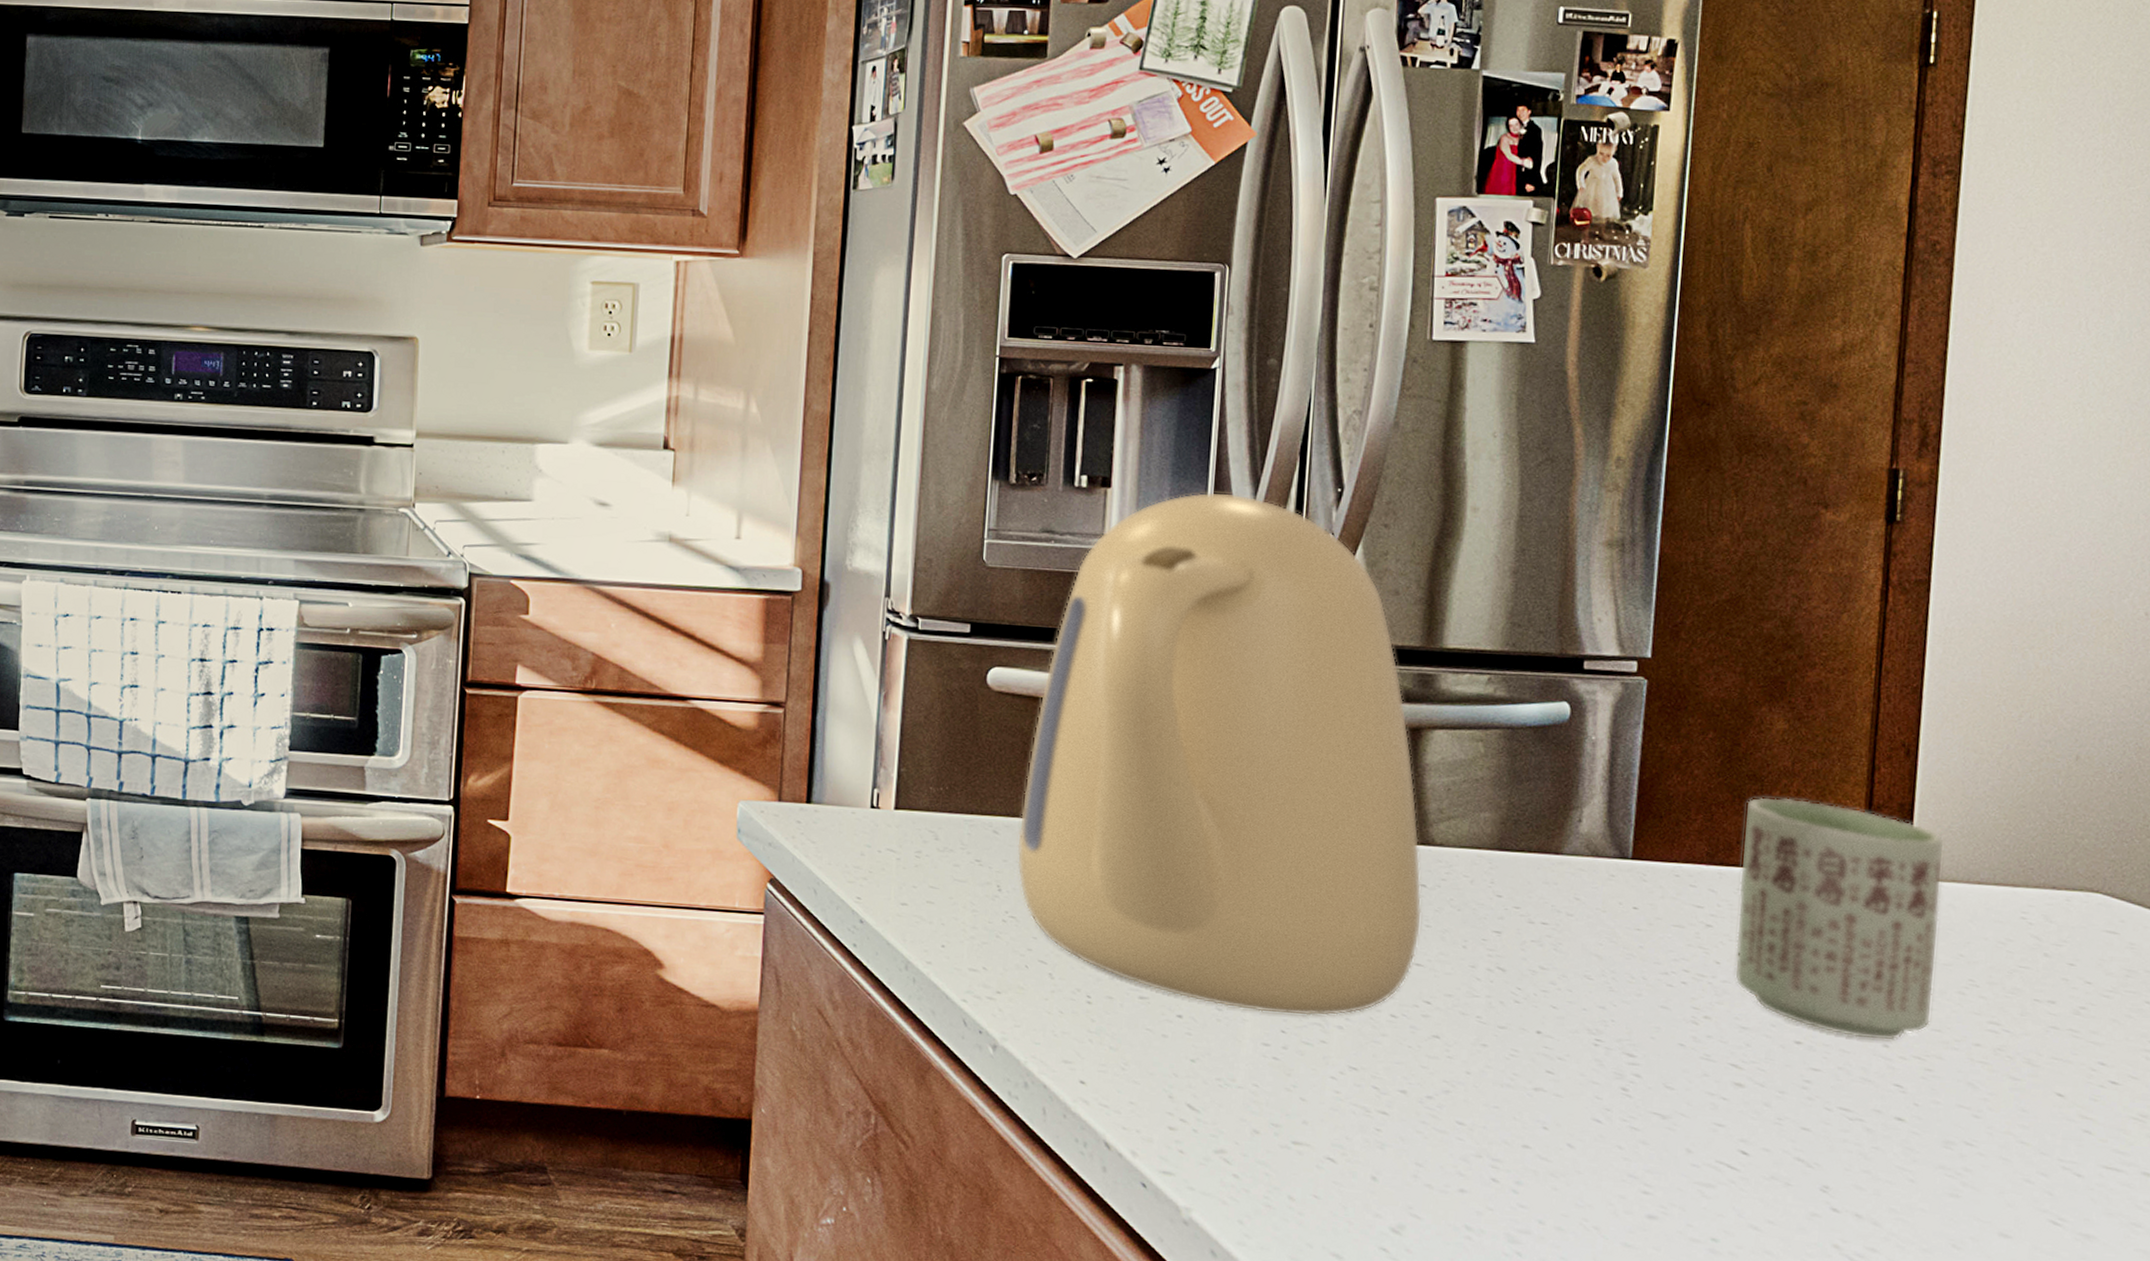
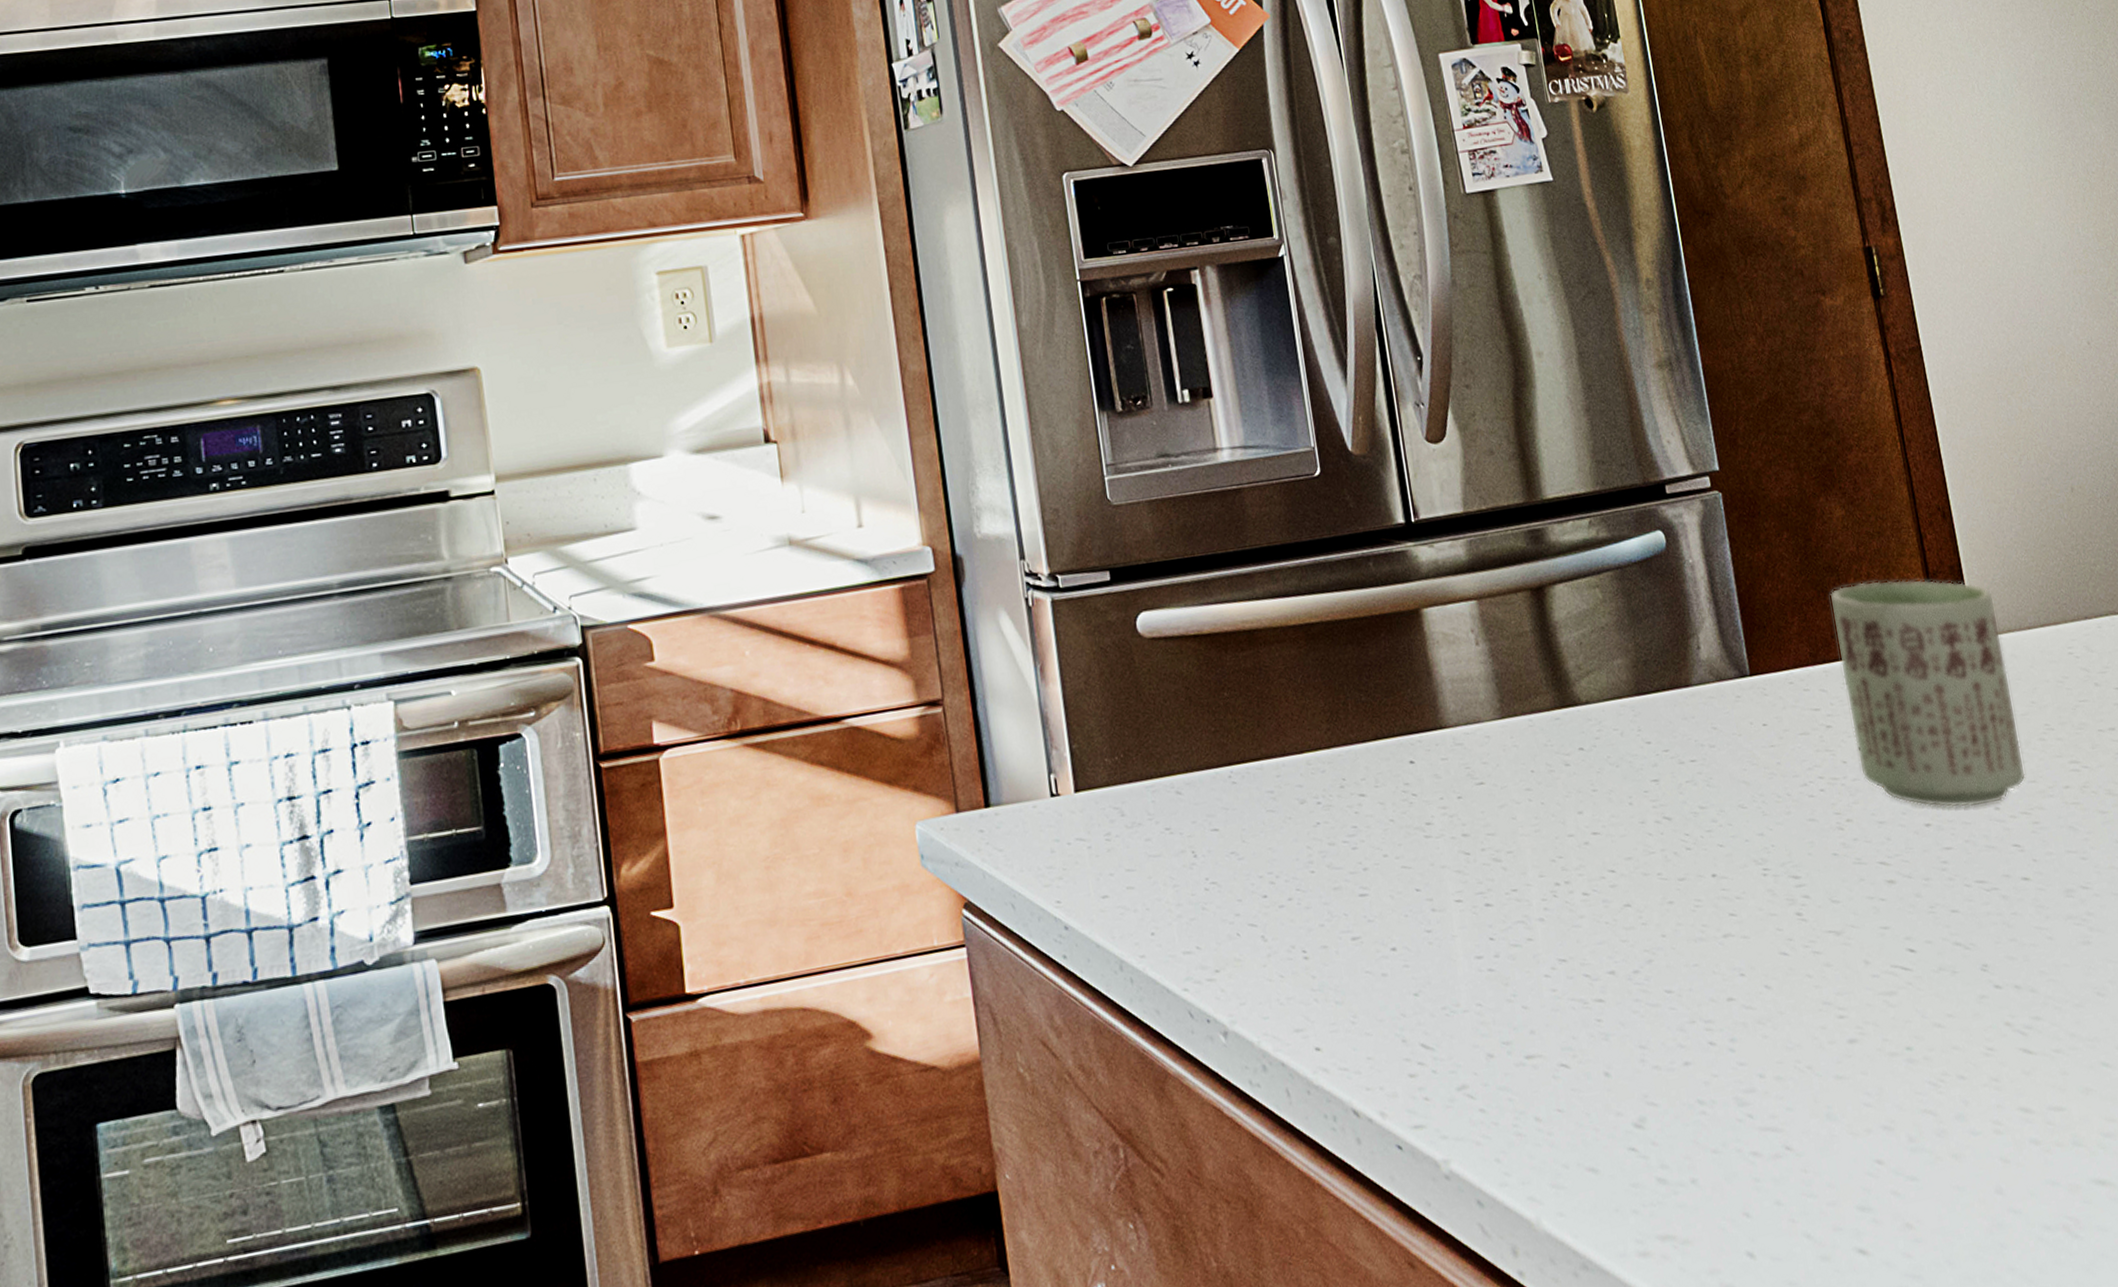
kettle: present [1017,492,1422,1016] -> none [1192,380,1591,928]

